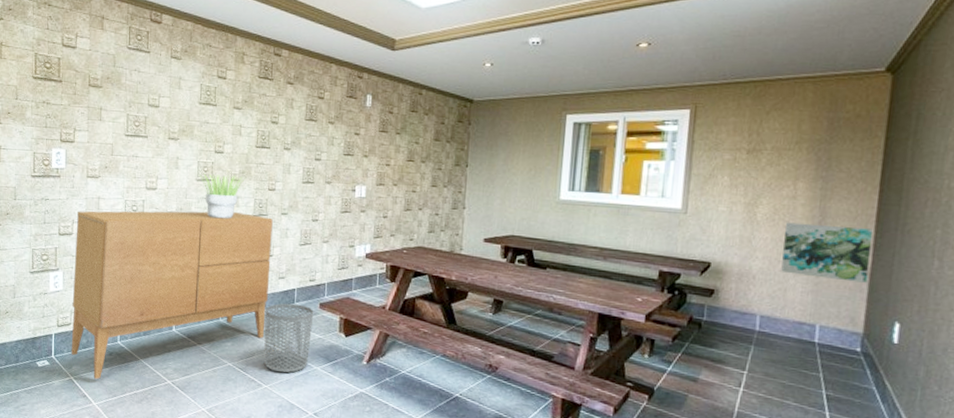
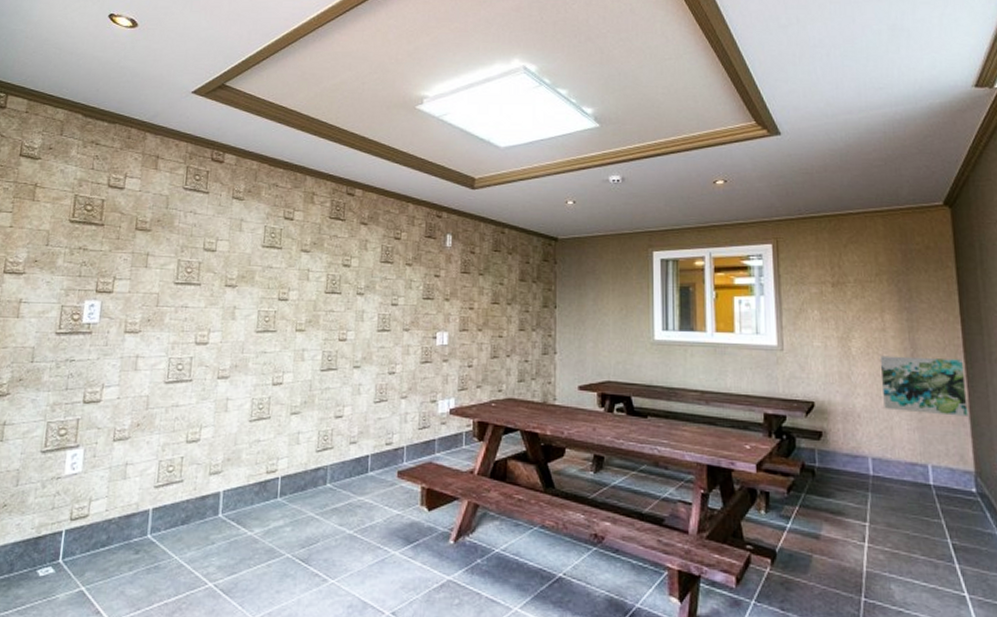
sideboard: present [71,211,273,380] -> none [84,367,343,589]
potted plant: present [198,174,247,219] -> none [258,324,314,376]
waste bin: present [263,303,314,373] -> none [330,473,391,562]

